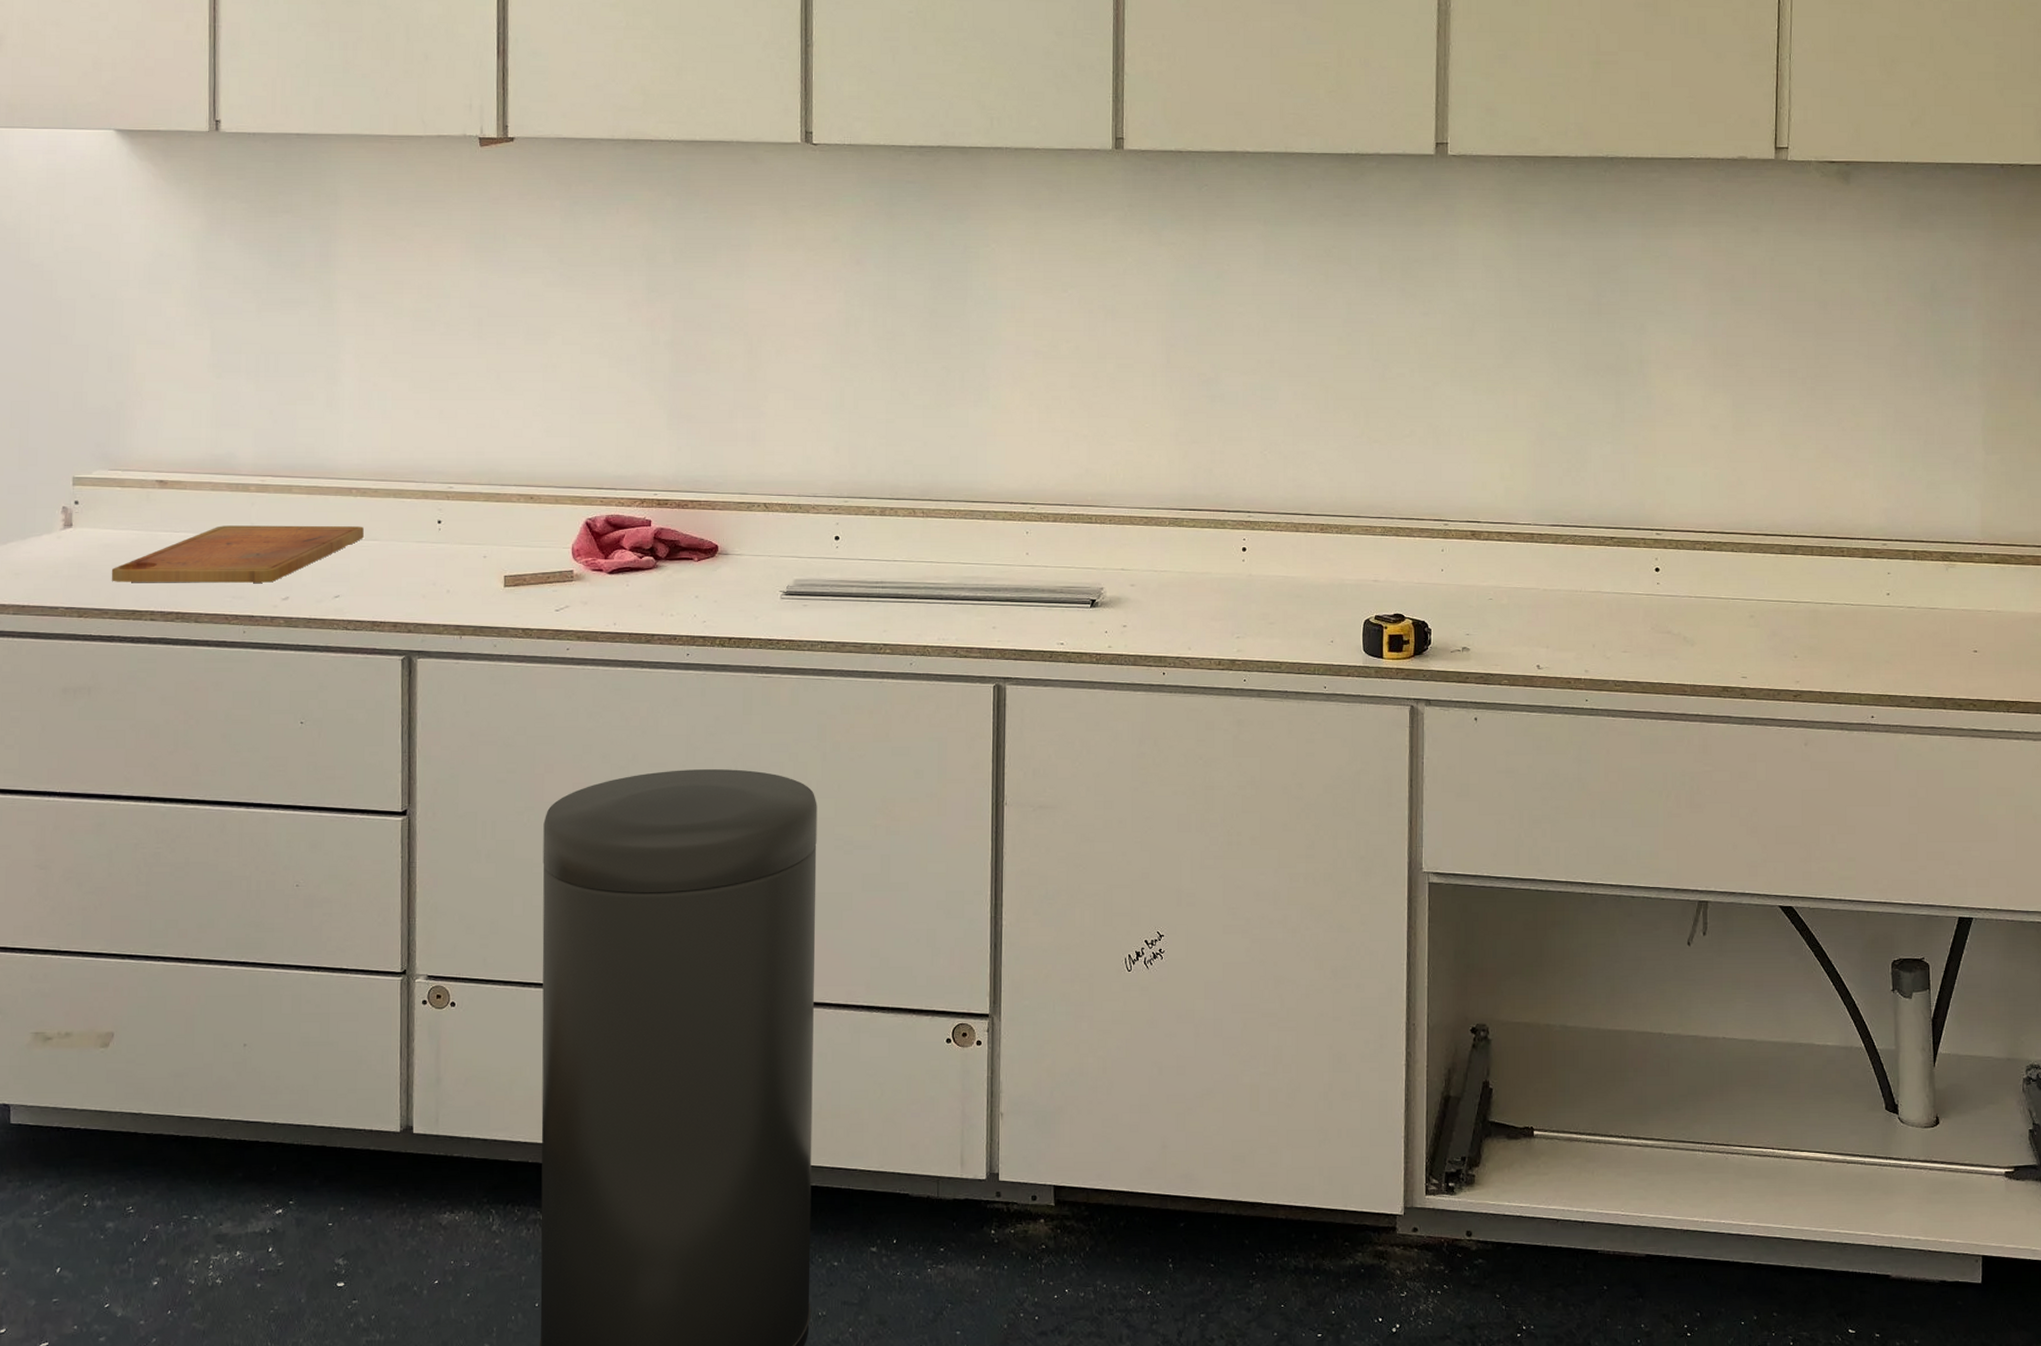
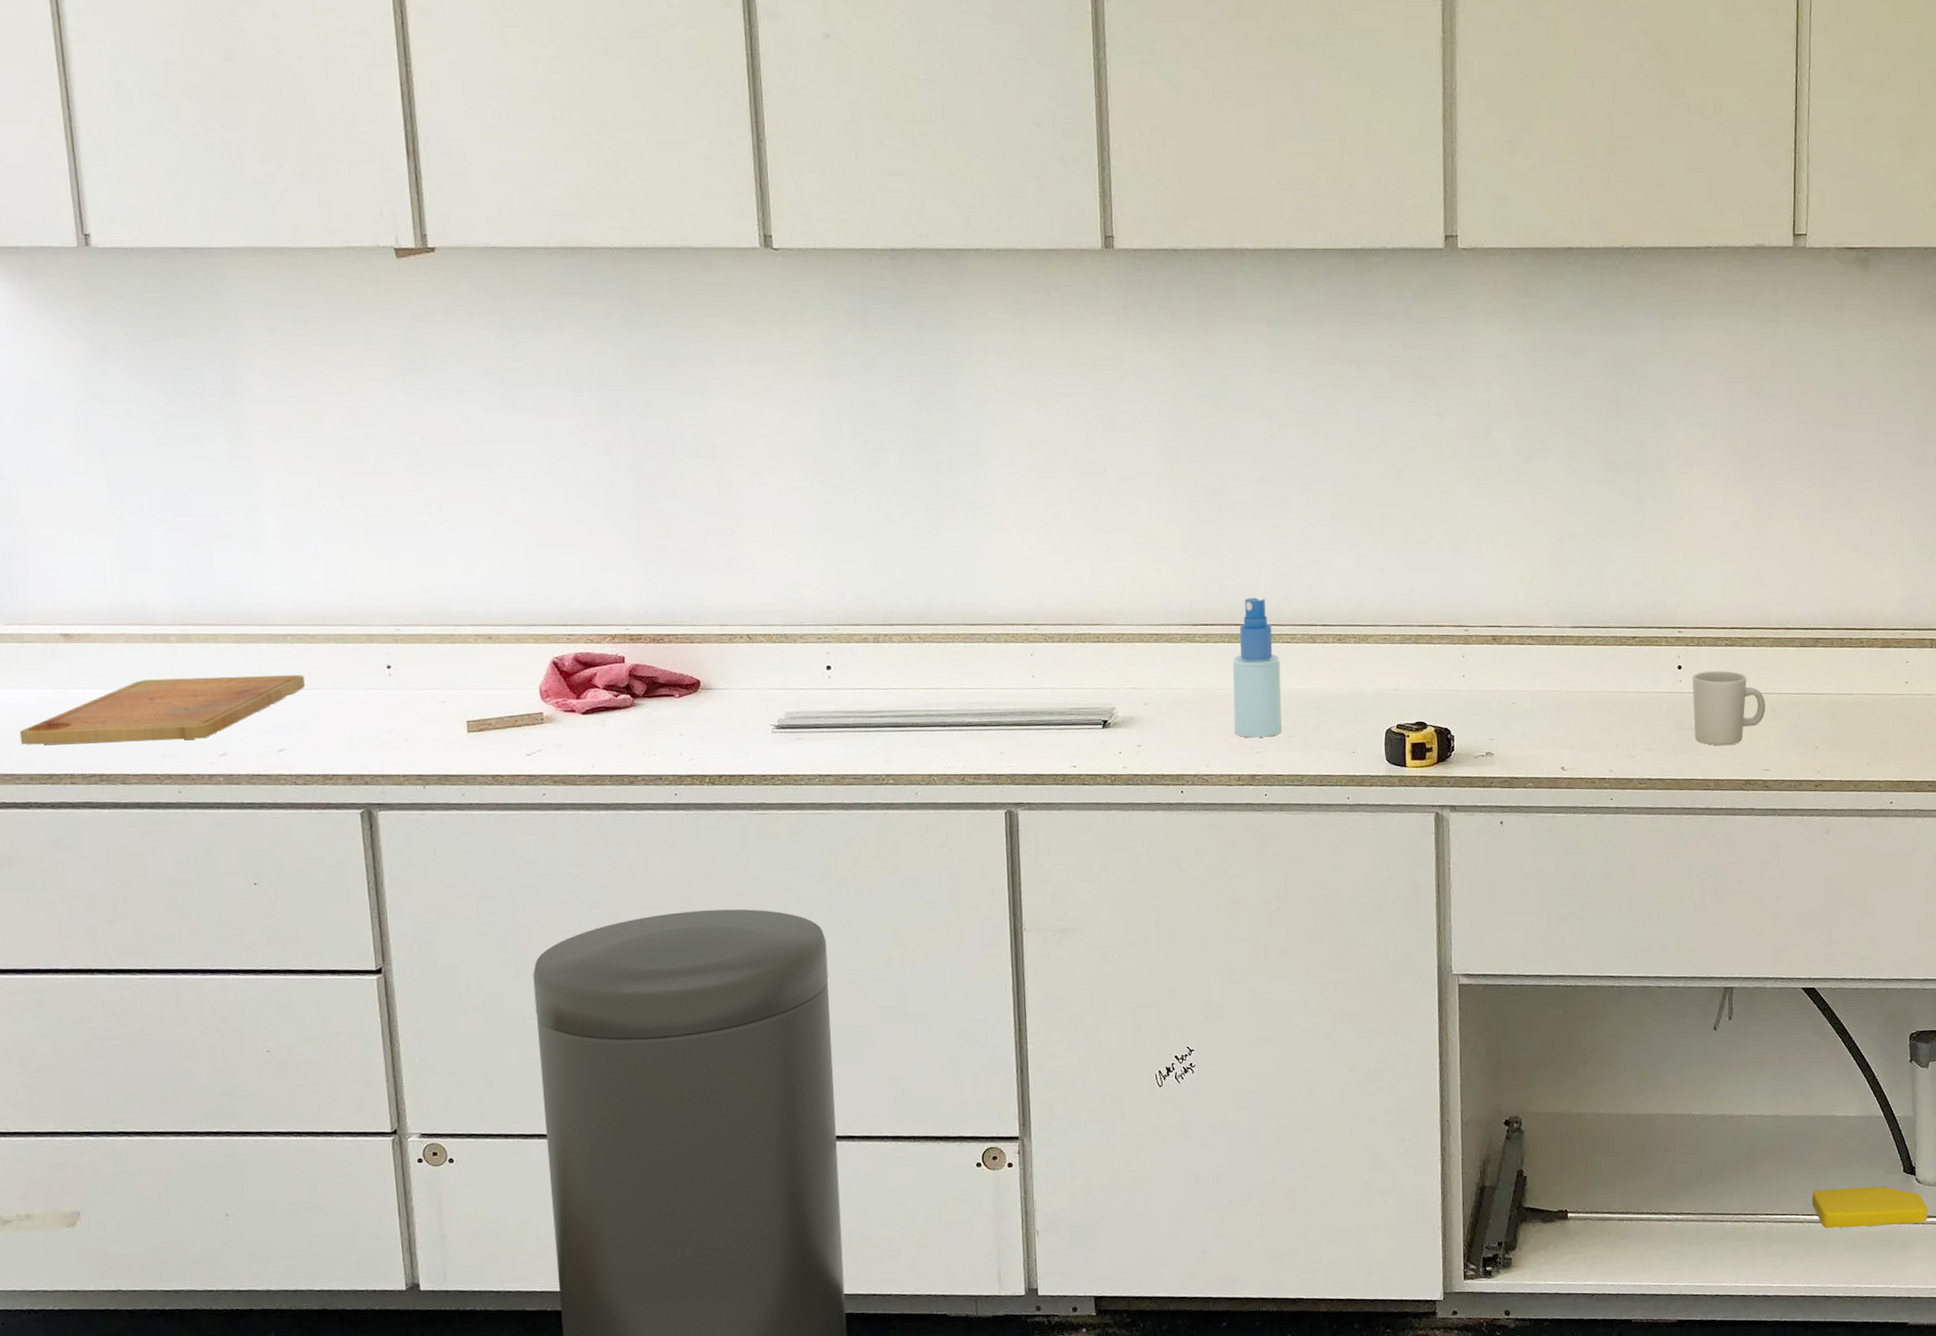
spray bottle: none [1217,484,1264,623] -> present [1232,597,1282,738]
mug: none [1669,575,1744,651] -> present [1692,671,1766,746]
sponge: none [1788,1123,1912,1167] -> present [1812,1186,1928,1229]

